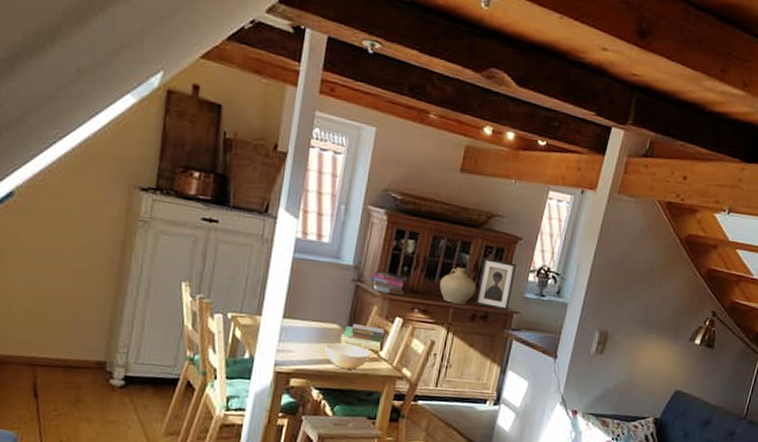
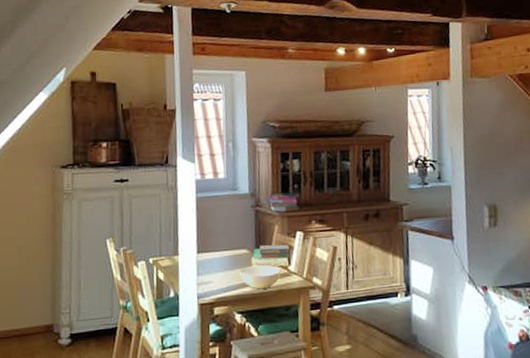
ceramic jug: present [439,266,476,305] -> none [329,174,363,209]
picture frame: present [474,258,517,311] -> none [363,160,397,206]

